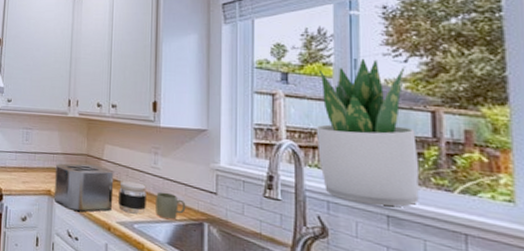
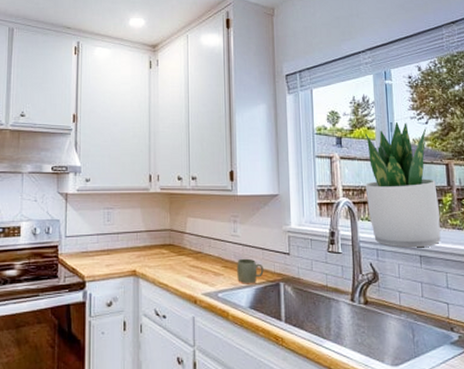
toaster: present [53,163,114,213] -> none [139,239,198,290]
jar: present [118,181,146,215] -> none [203,252,228,283]

